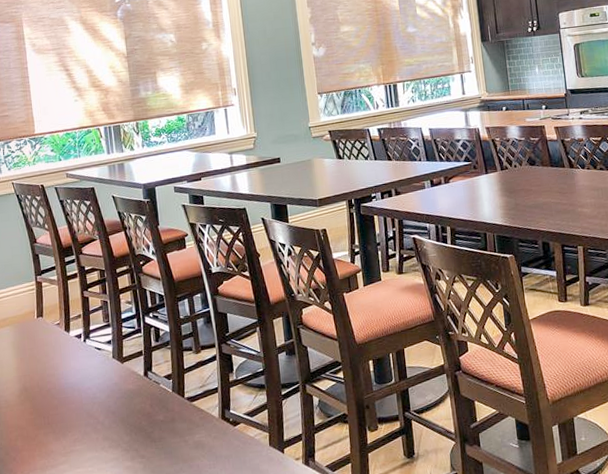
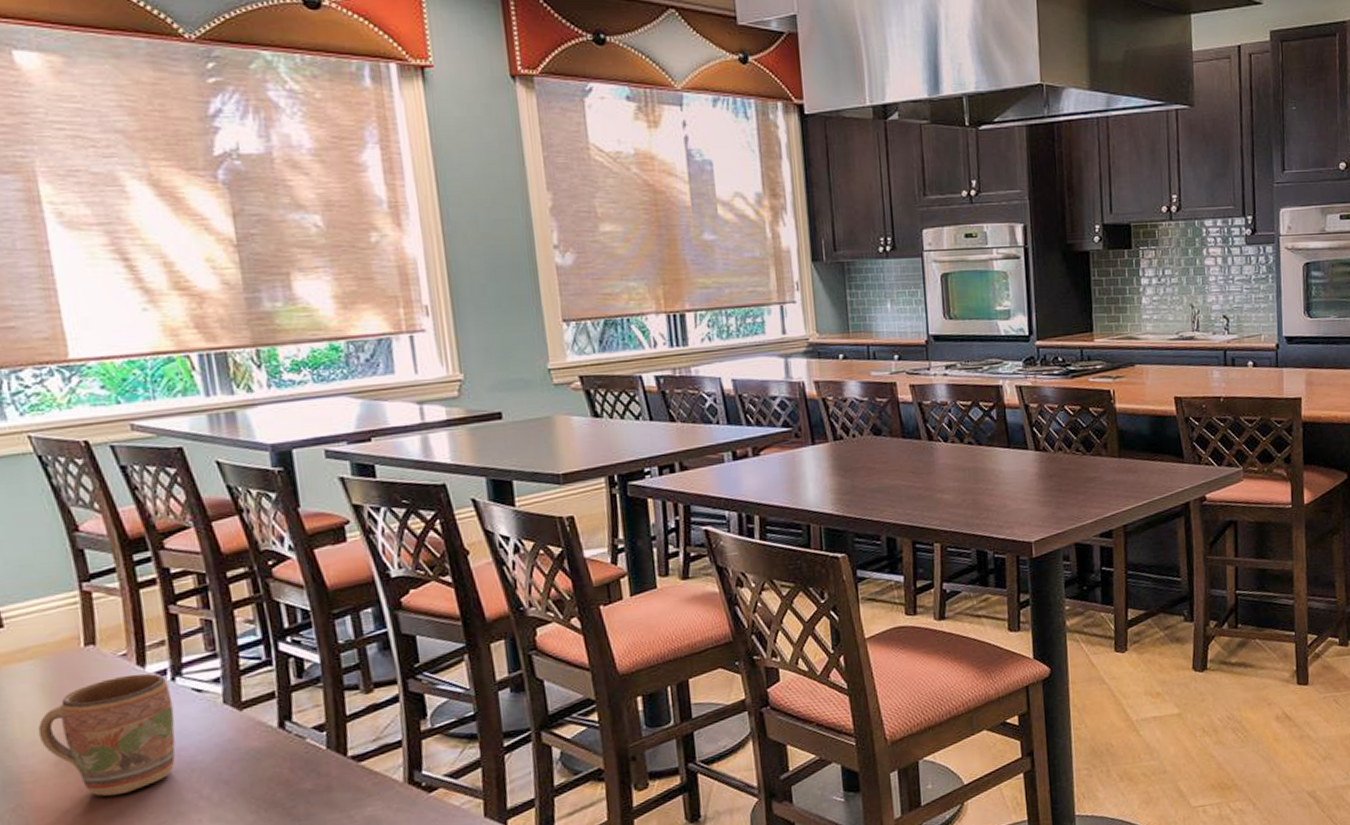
mug: none [10,337,85,419] -> present [37,673,176,797]

